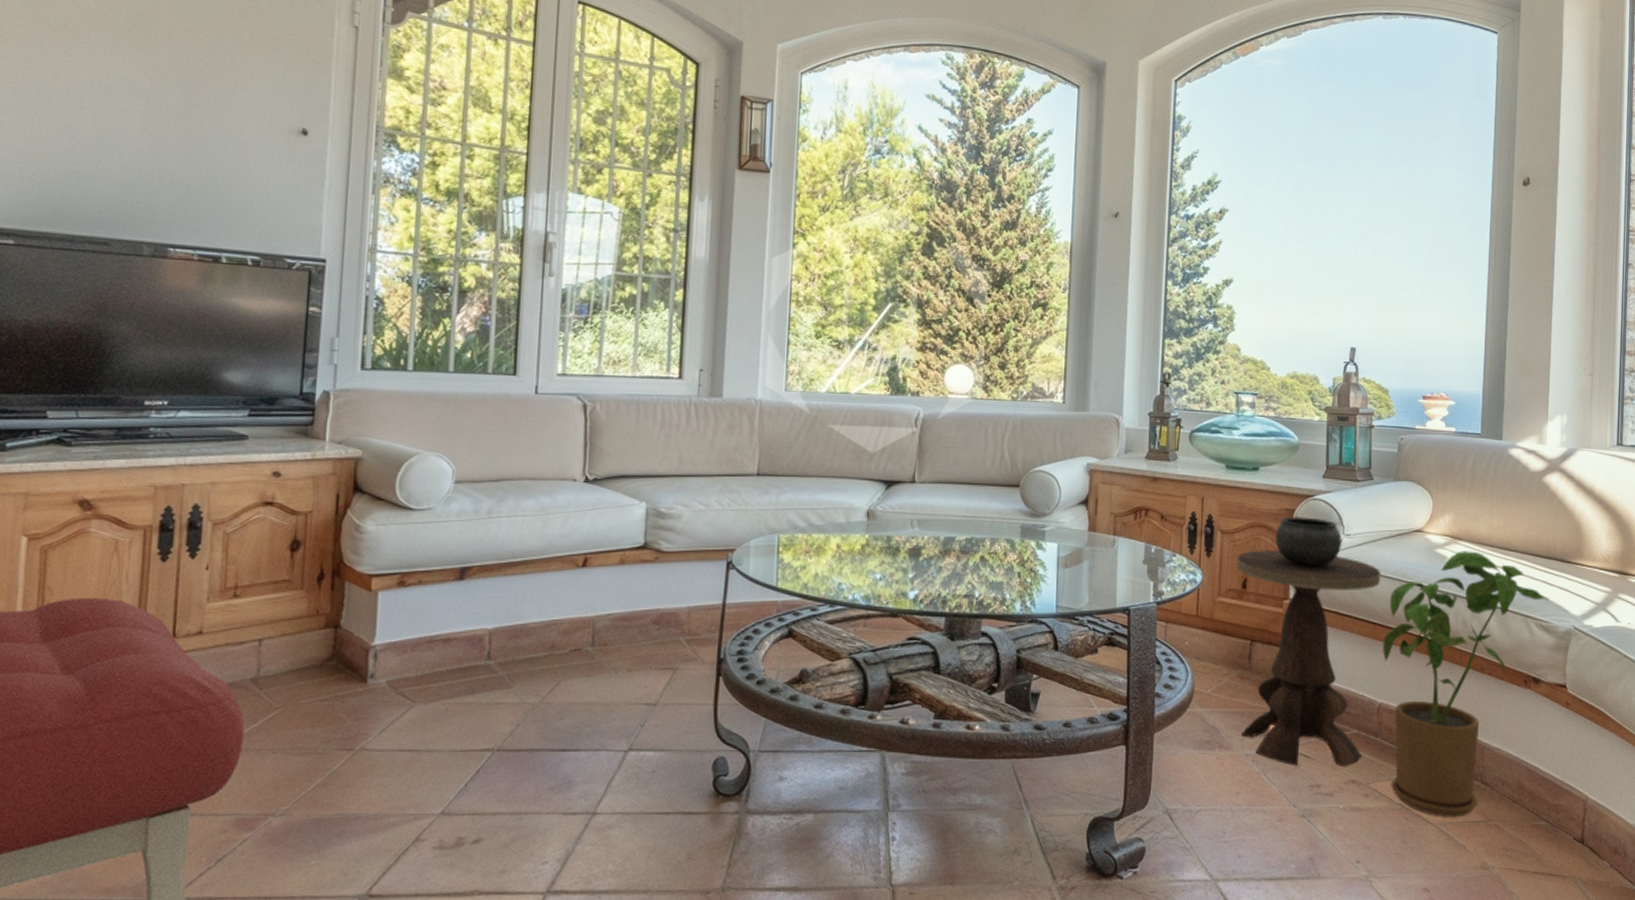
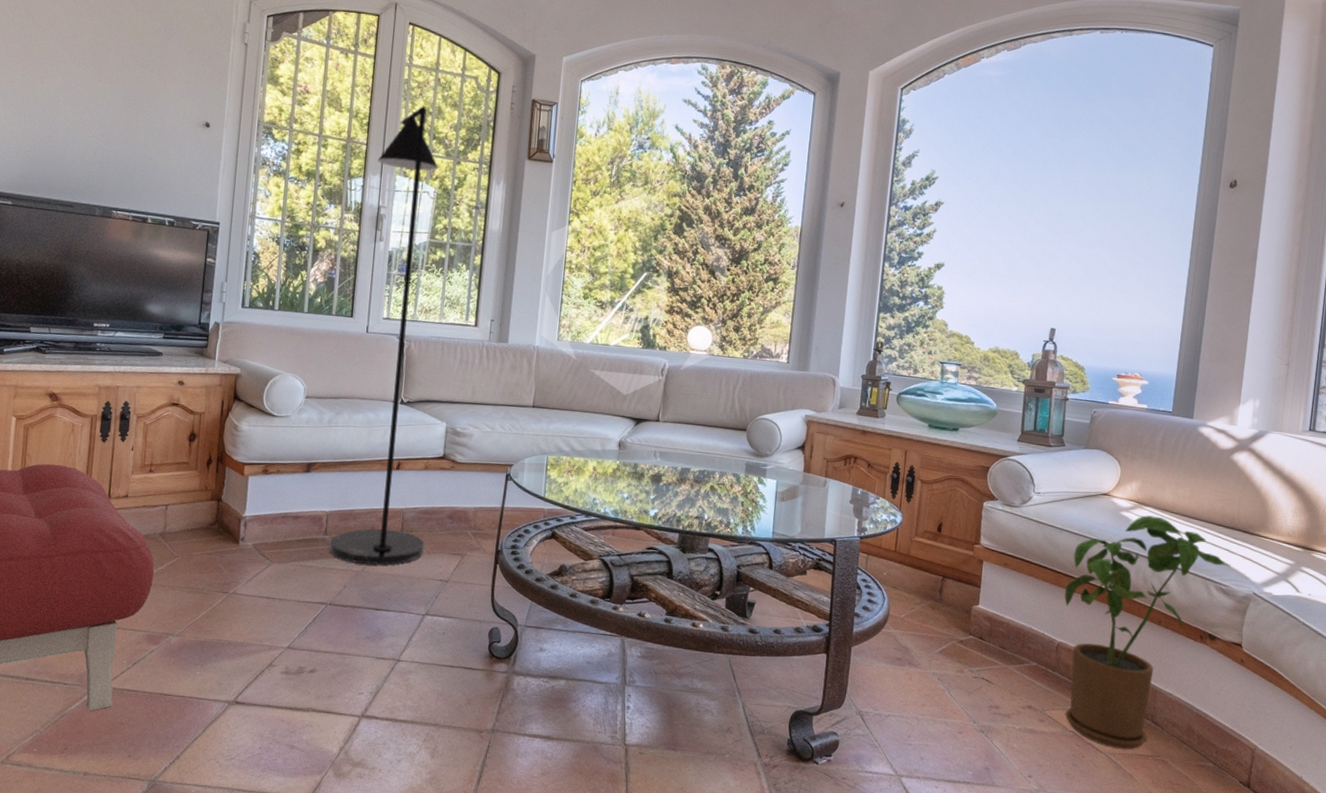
floor lamp: none [493,105,624,694] -> present [329,106,439,566]
side table: present [1236,515,1381,767] -> none [929,472,1067,694]

